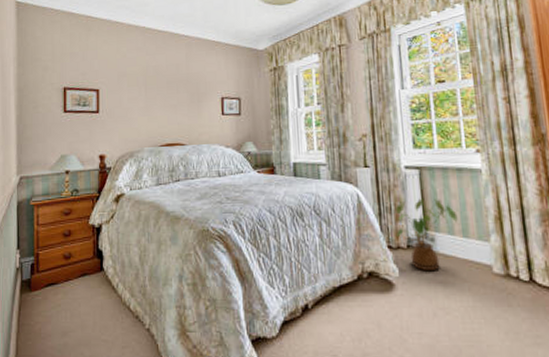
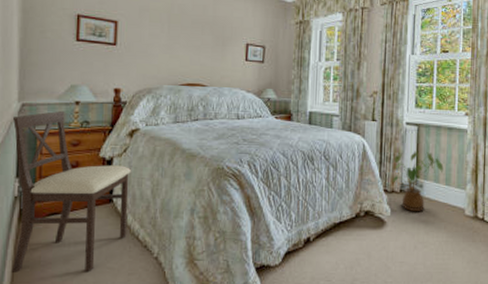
chair: none [12,180,119,345] -> present [11,110,131,272]

